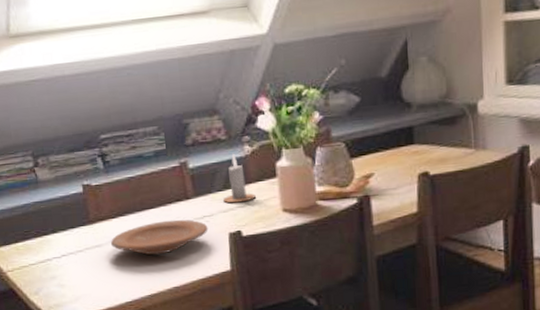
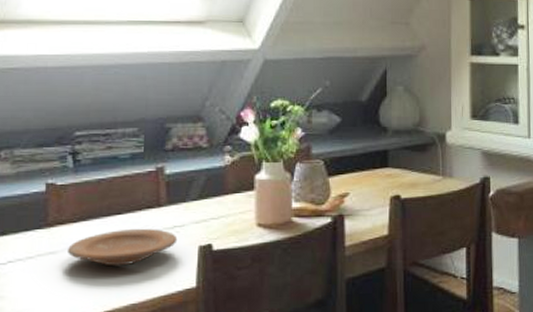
candle: present [223,153,256,203] -> none [197,162,231,214]

